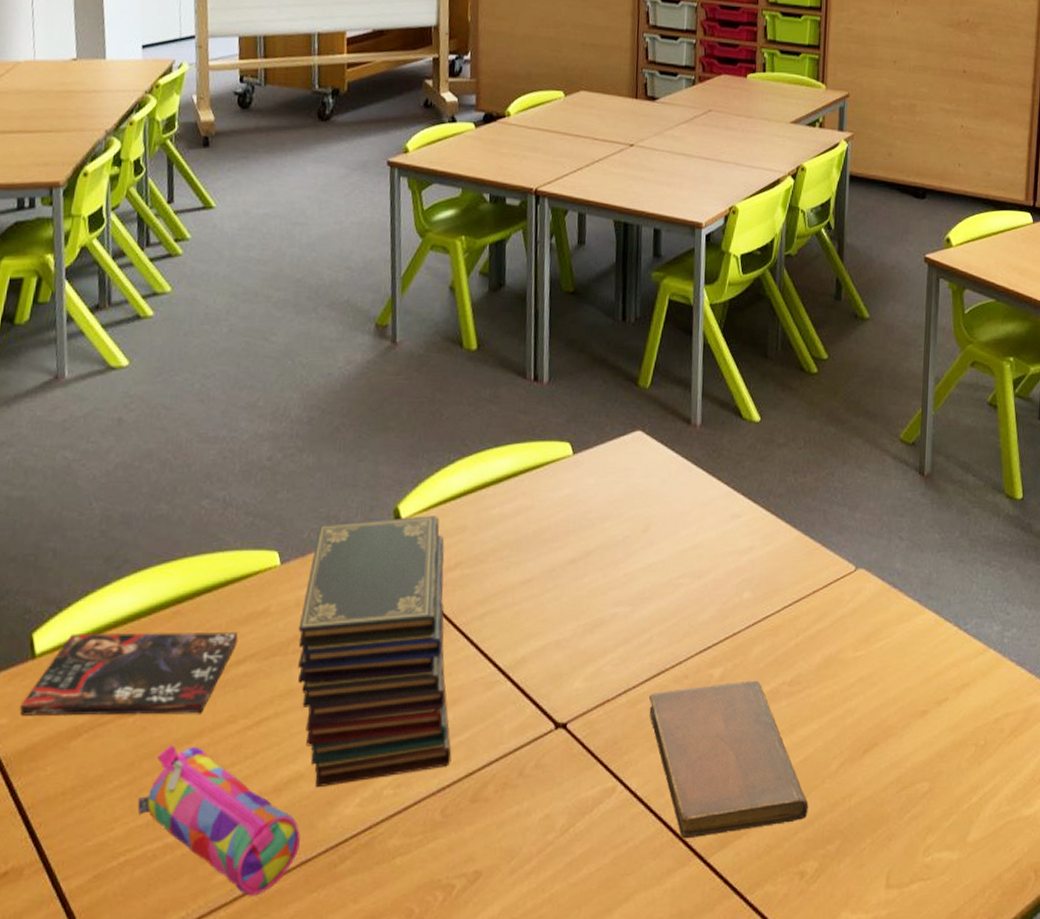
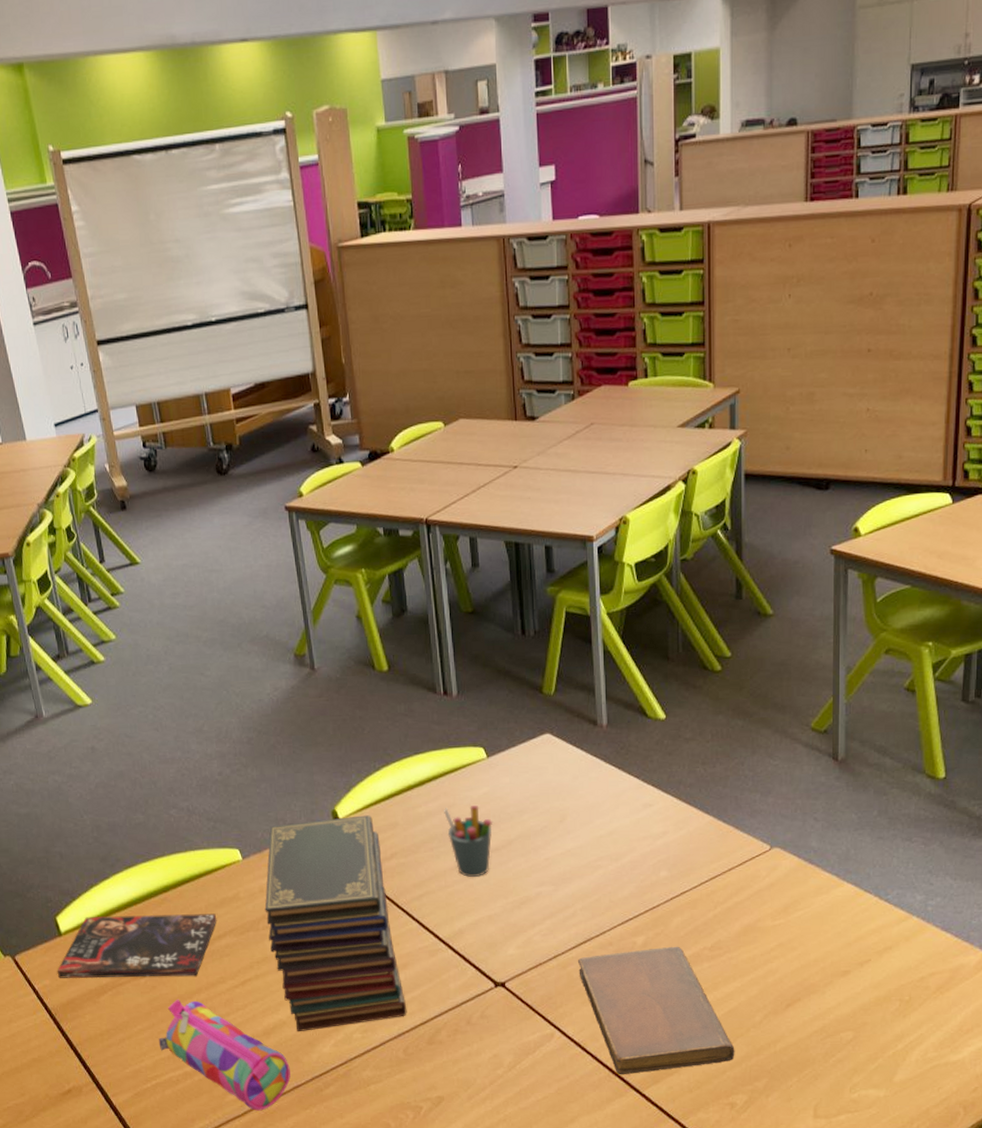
pen holder: none [520,508,573,593] -> present [444,805,493,877]

